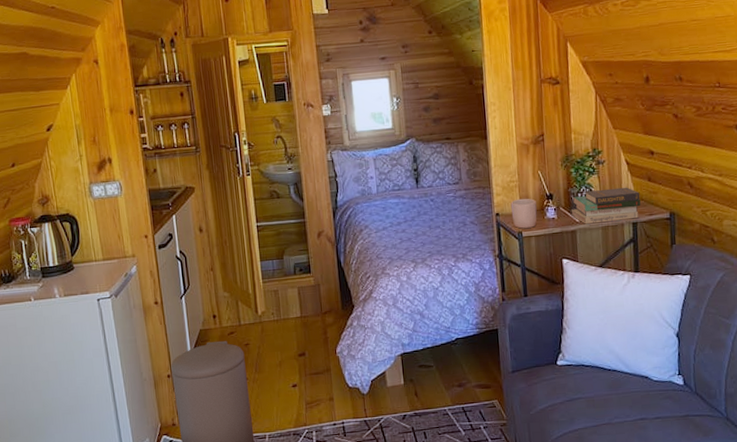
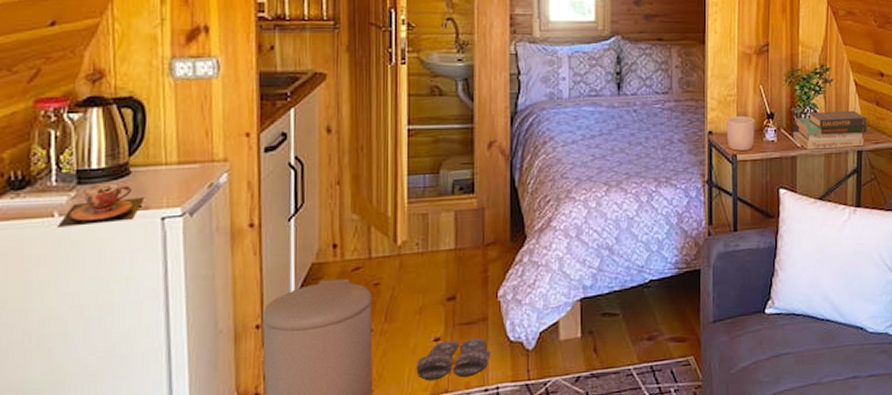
teacup: none [34,276,86,308] -> present [57,183,146,227]
slippers: none [281,384,336,417] -> present [416,338,491,381]

